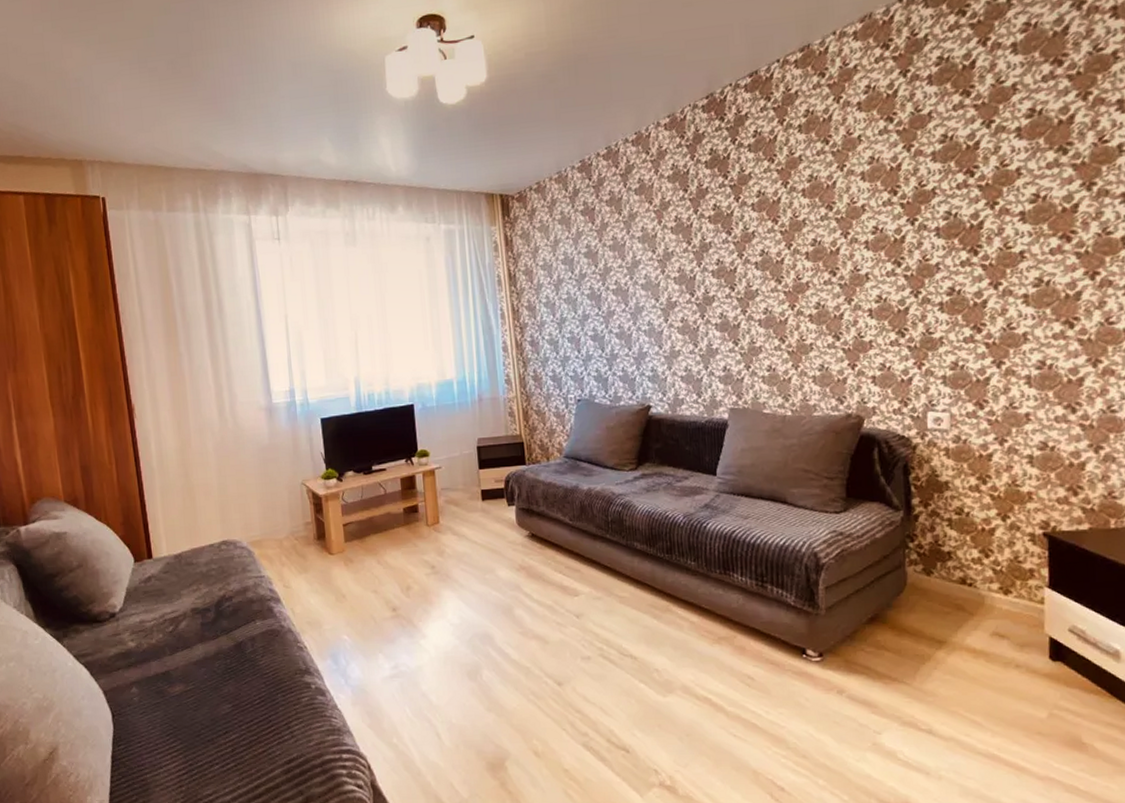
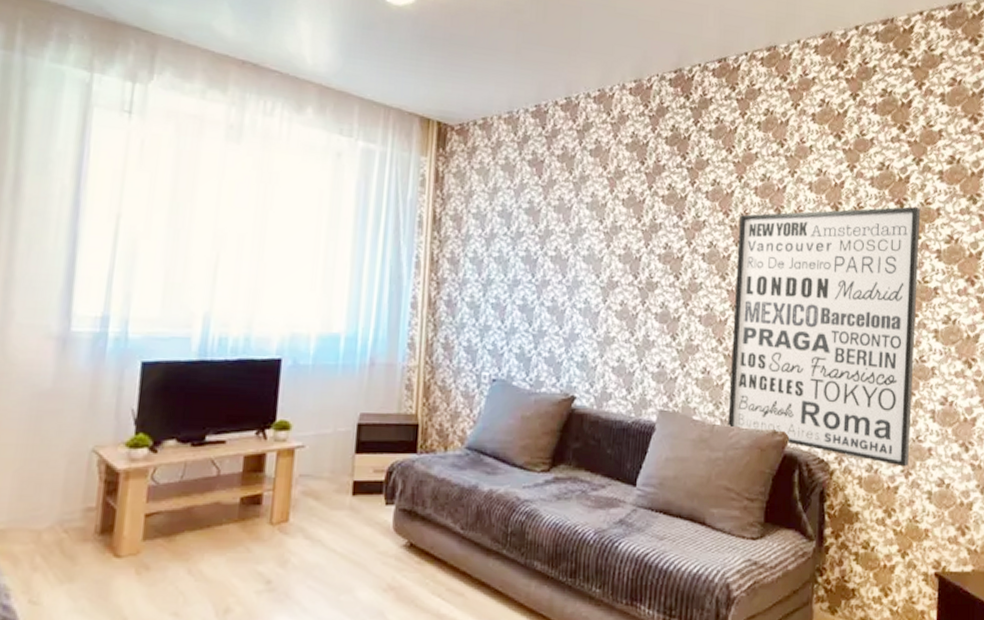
wall art: none [789,171,1003,435] -> present [728,206,921,467]

